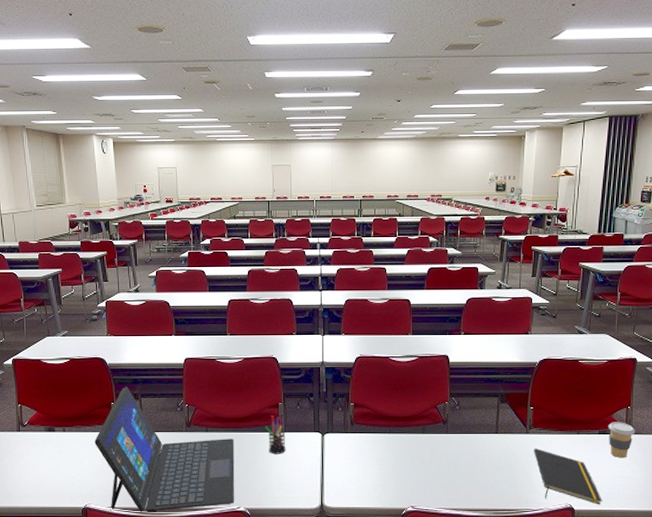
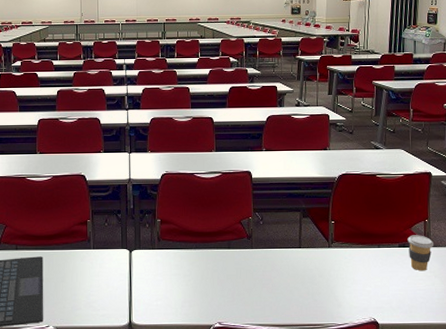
pen holder: present [265,416,286,454] -> none [74,233,95,272]
notepad: present [533,448,602,505] -> none [336,262,405,319]

